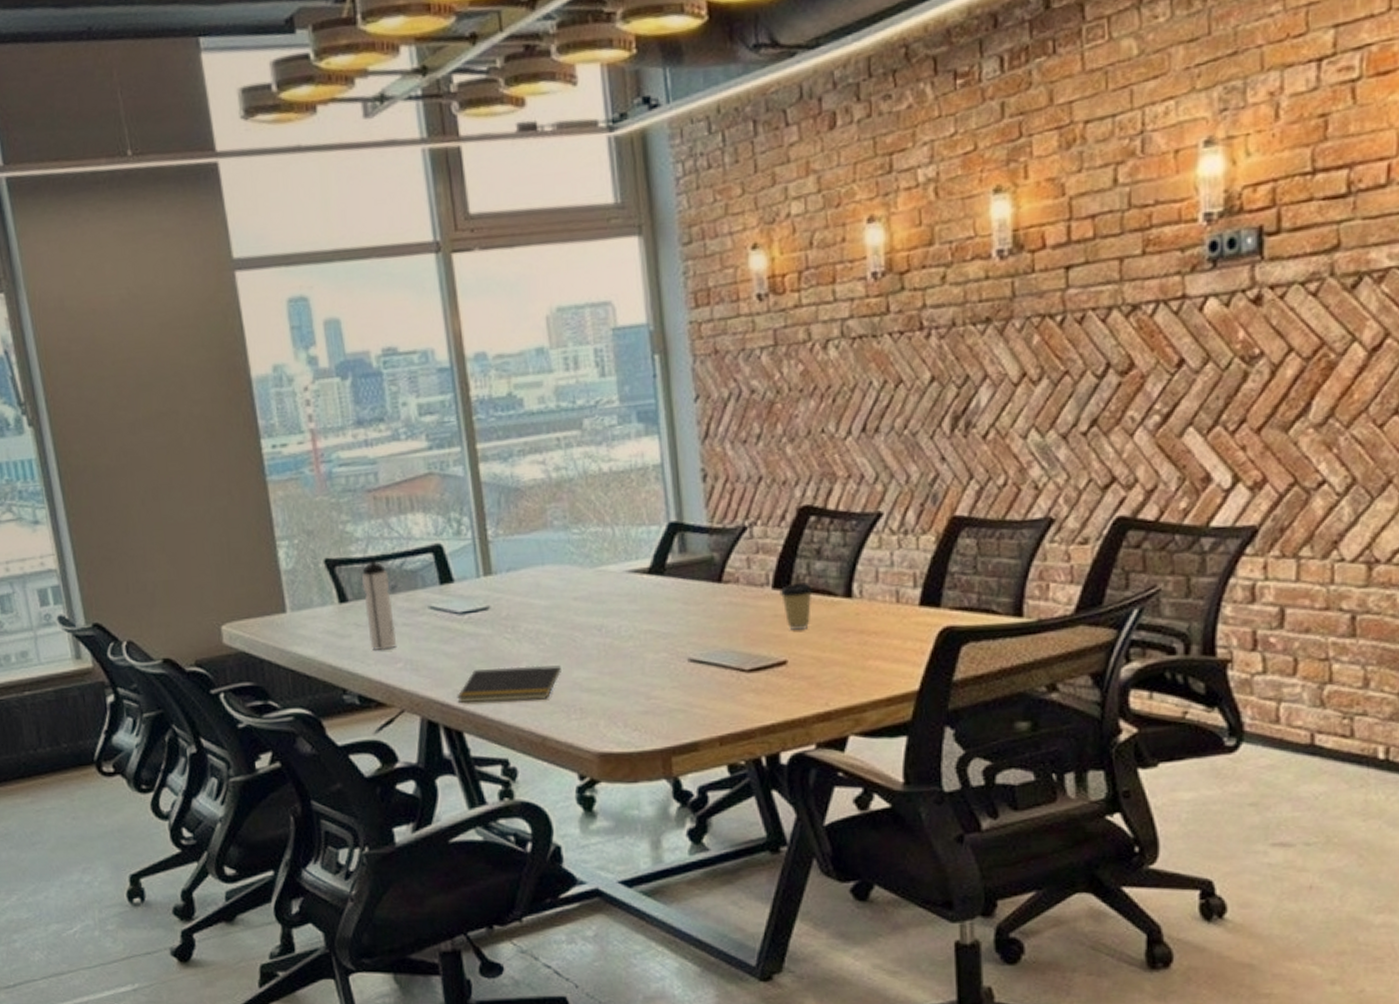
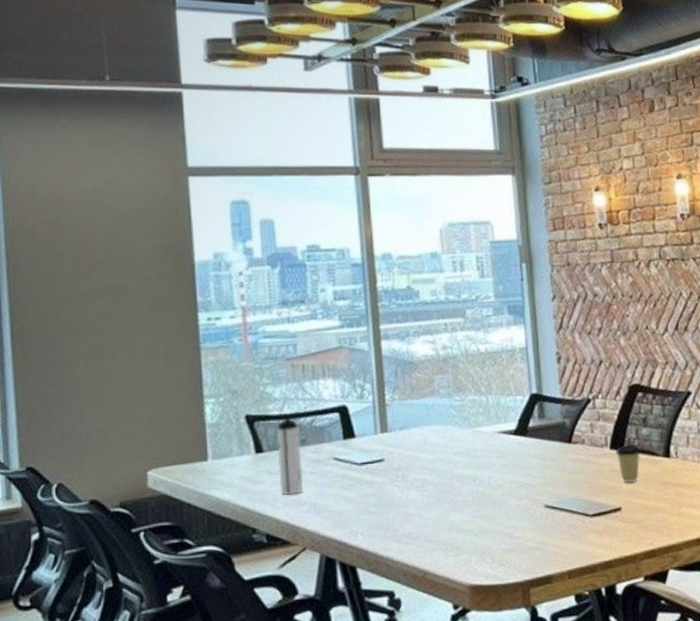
notepad: present [457,665,561,703] -> none [352,509,442,542]

